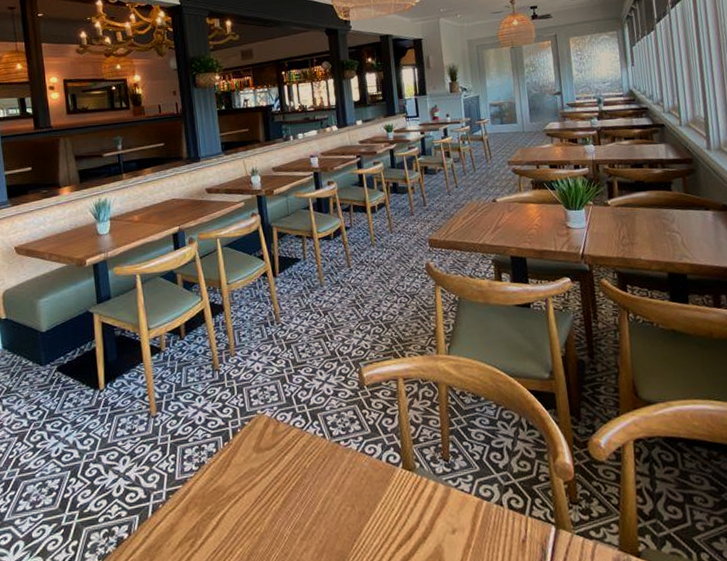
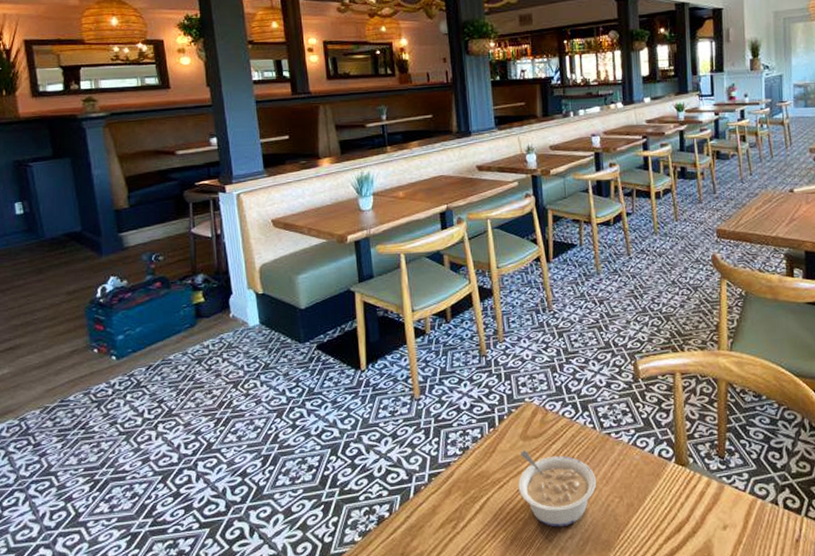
legume: none [253,462,328,540] -> present [518,450,596,527]

